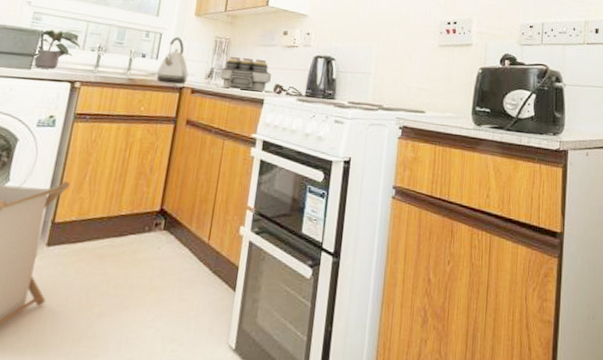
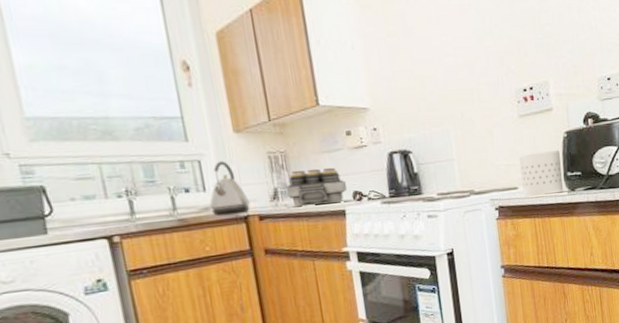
potted plant: present [34,29,81,70] -> none [43,180,103,232]
mug: none [429,81,473,126] -> present [519,150,564,197]

